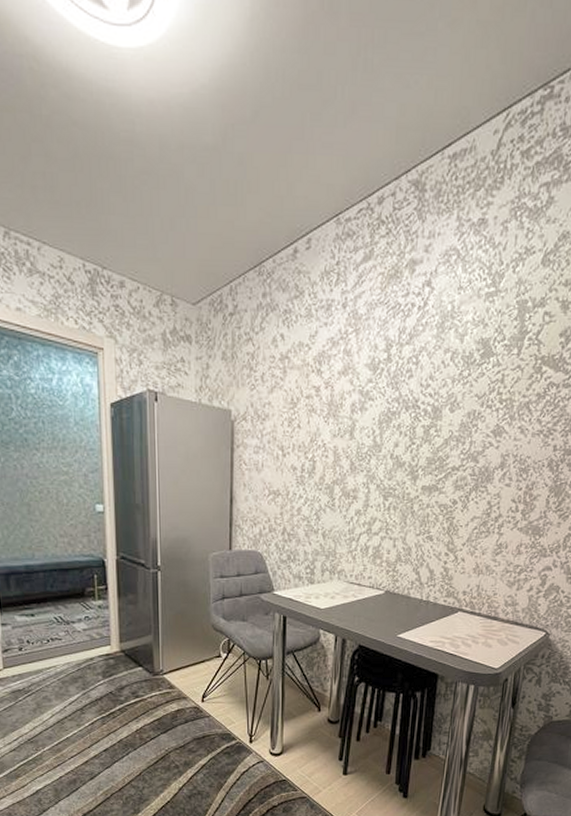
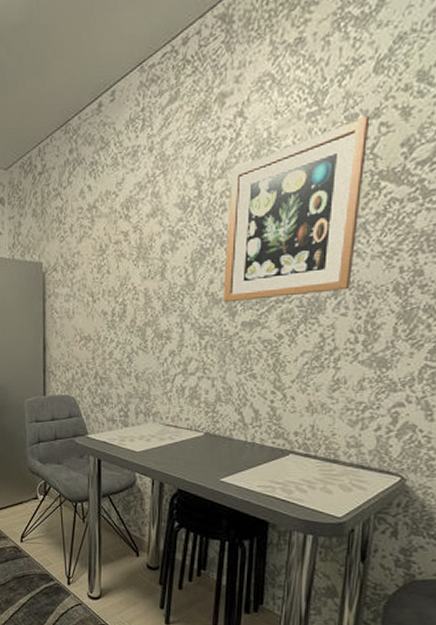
wall art: none [406,303,537,467] -> present [223,115,370,303]

